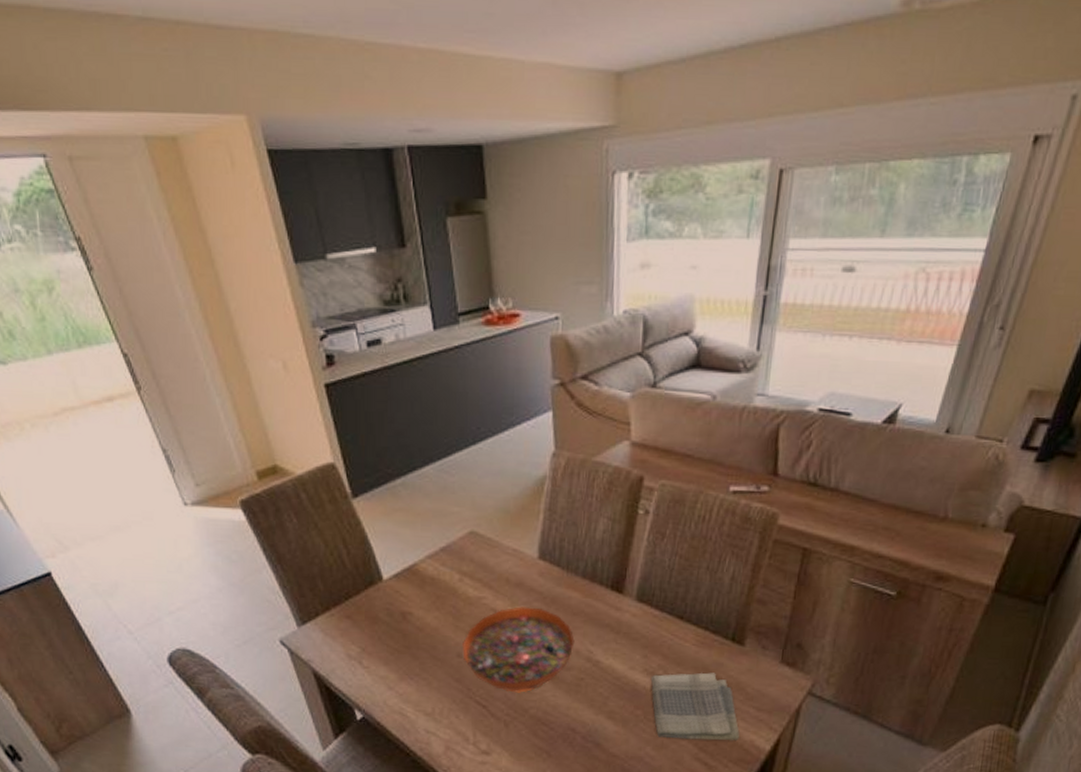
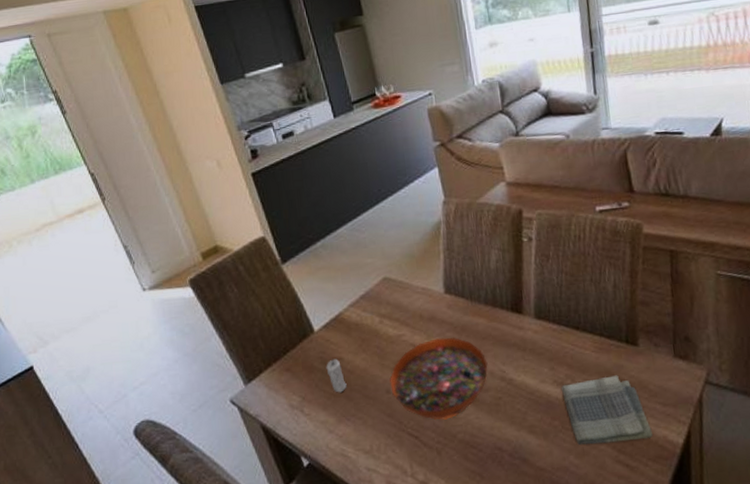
candle: none [392,612,414,649] -> present [326,358,347,393]

